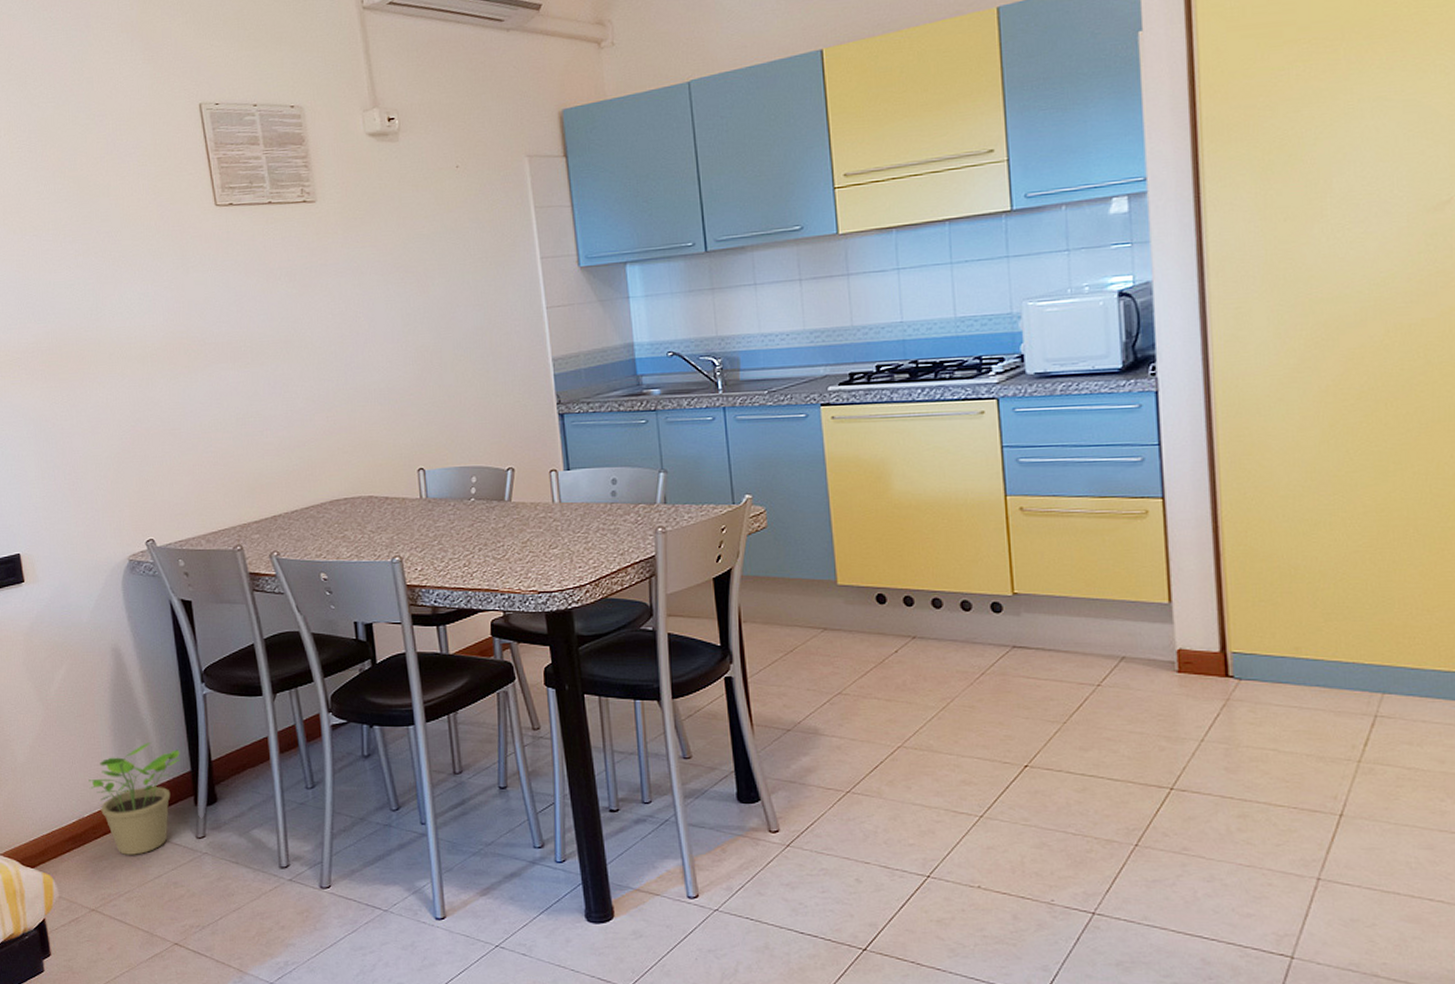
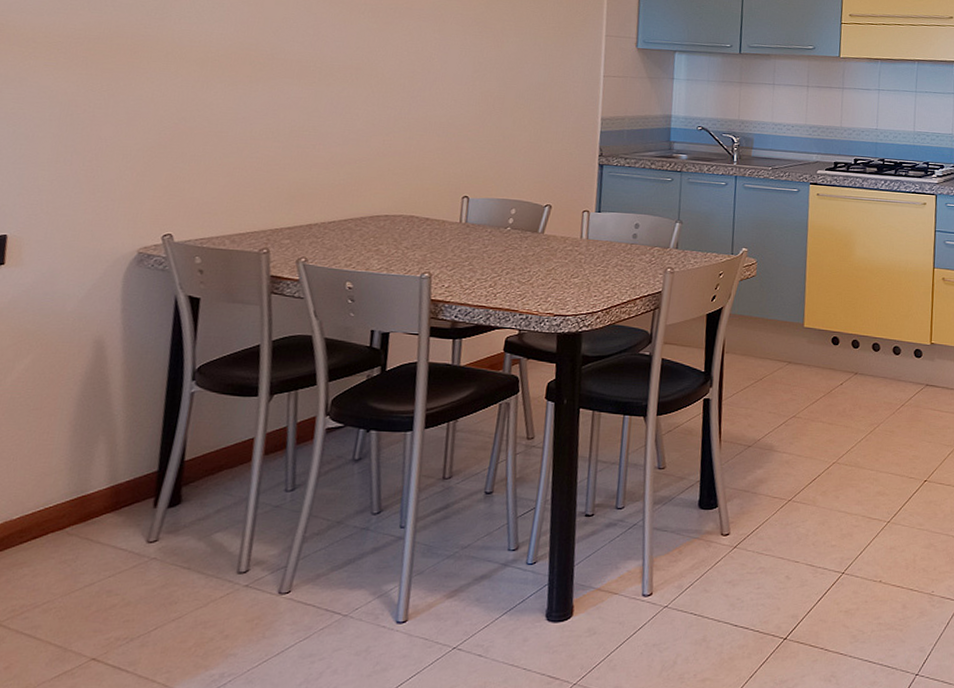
potted plant: present [88,741,180,855] -> none [28,439,149,561]

